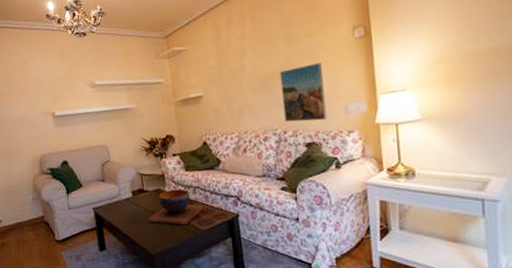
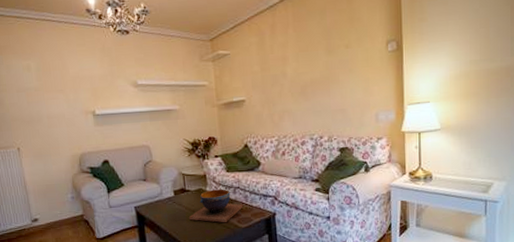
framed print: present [280,63,328,123] -> none [319,73,360,128]

